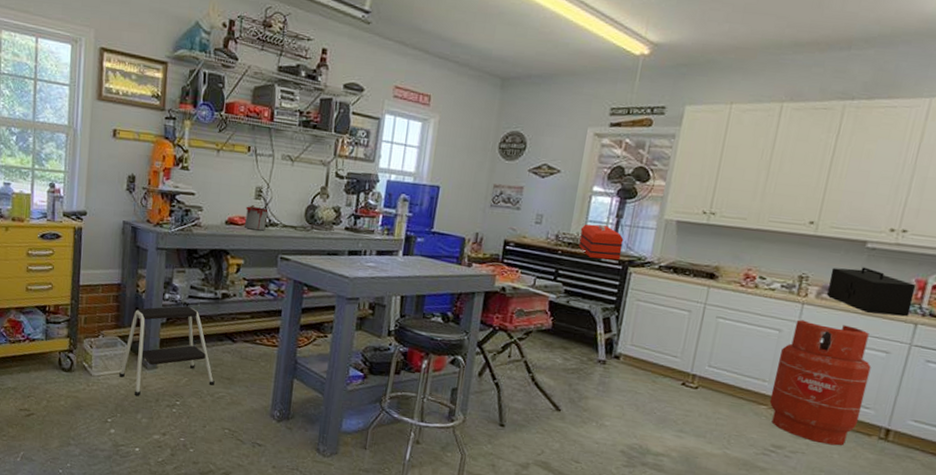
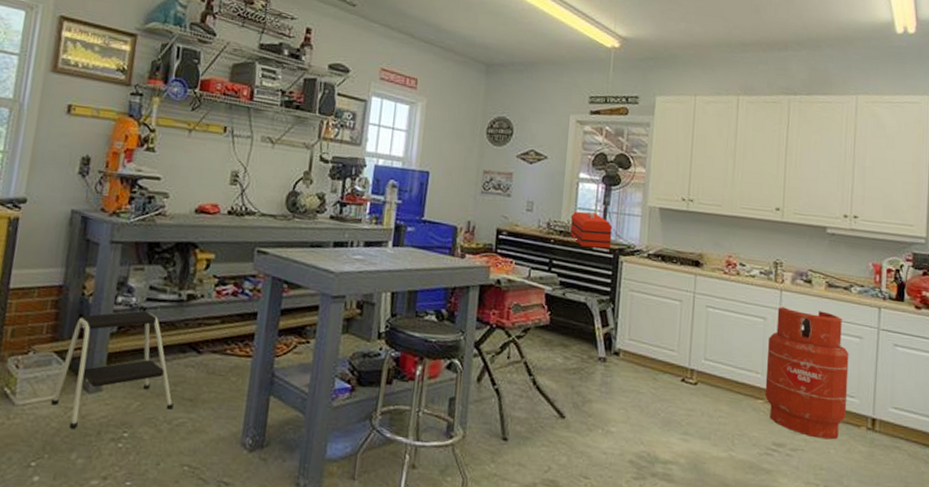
paint can: present [245,205,267,231] -> none [217,191,244,221]
tool box: present [827,267,916,317] -> none [800,252,874,301]

